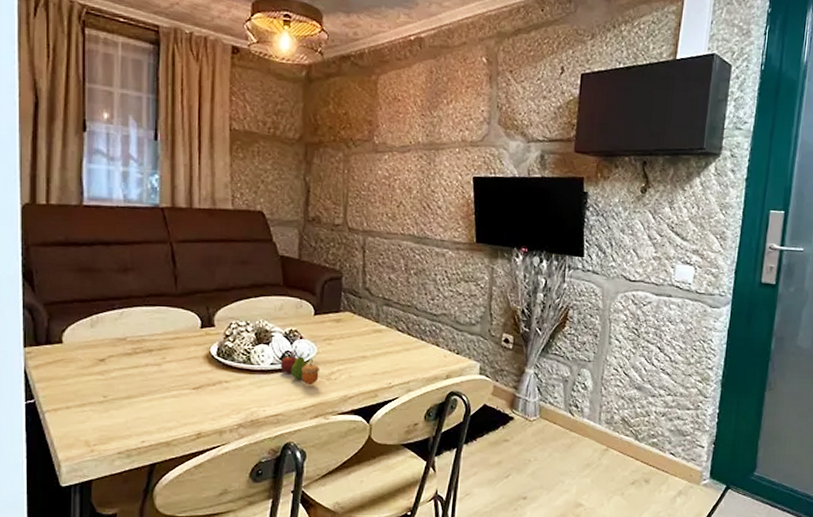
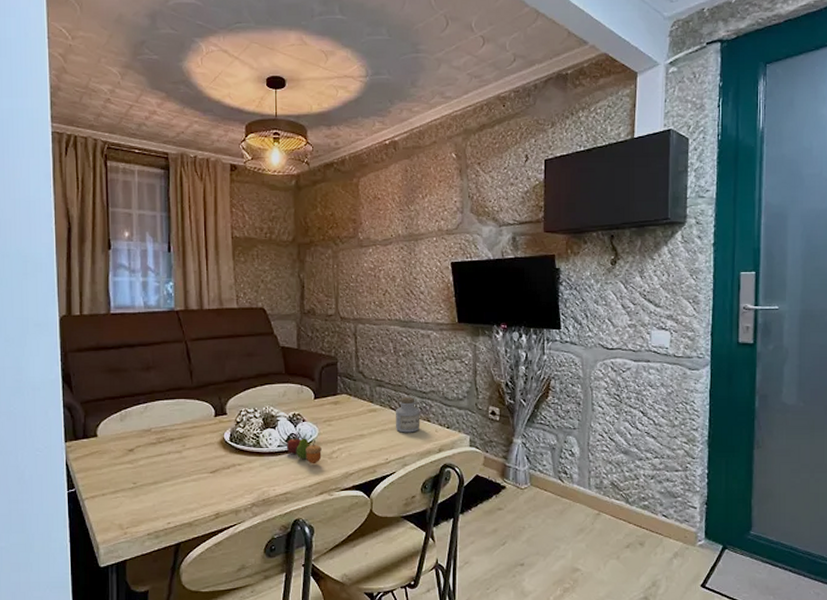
jar: none [402,319,429,357] -> present [396,397,421,433]

